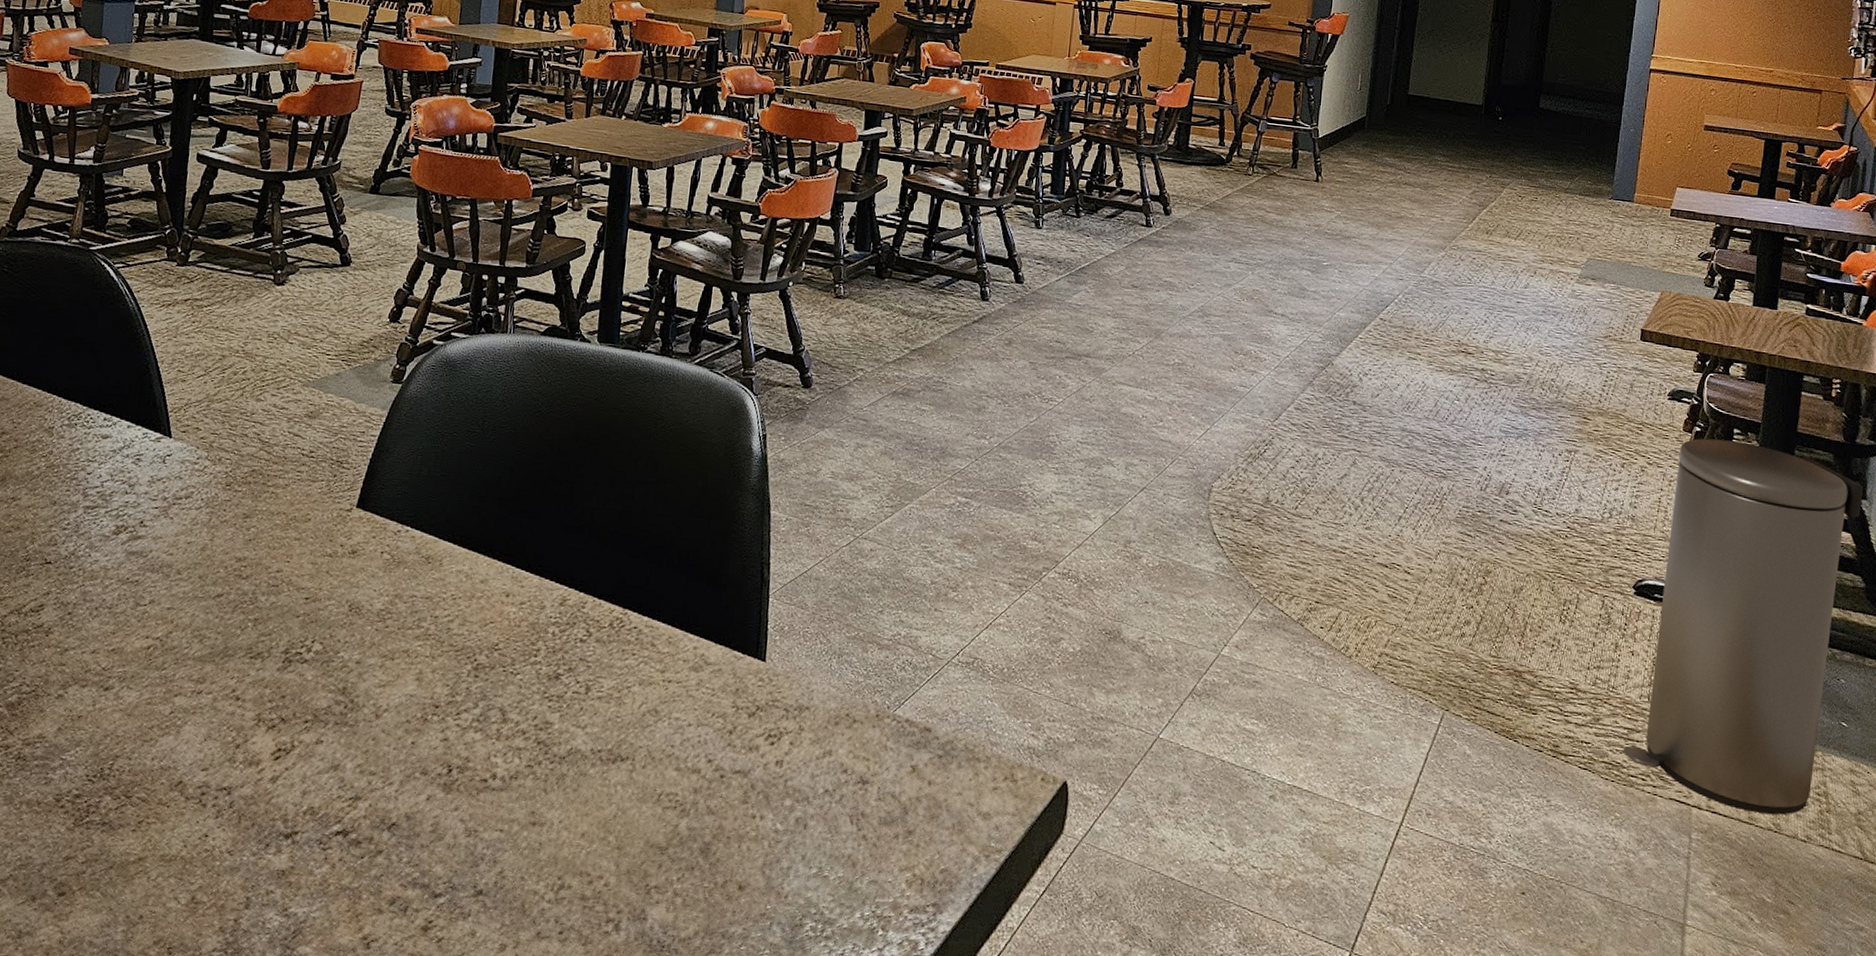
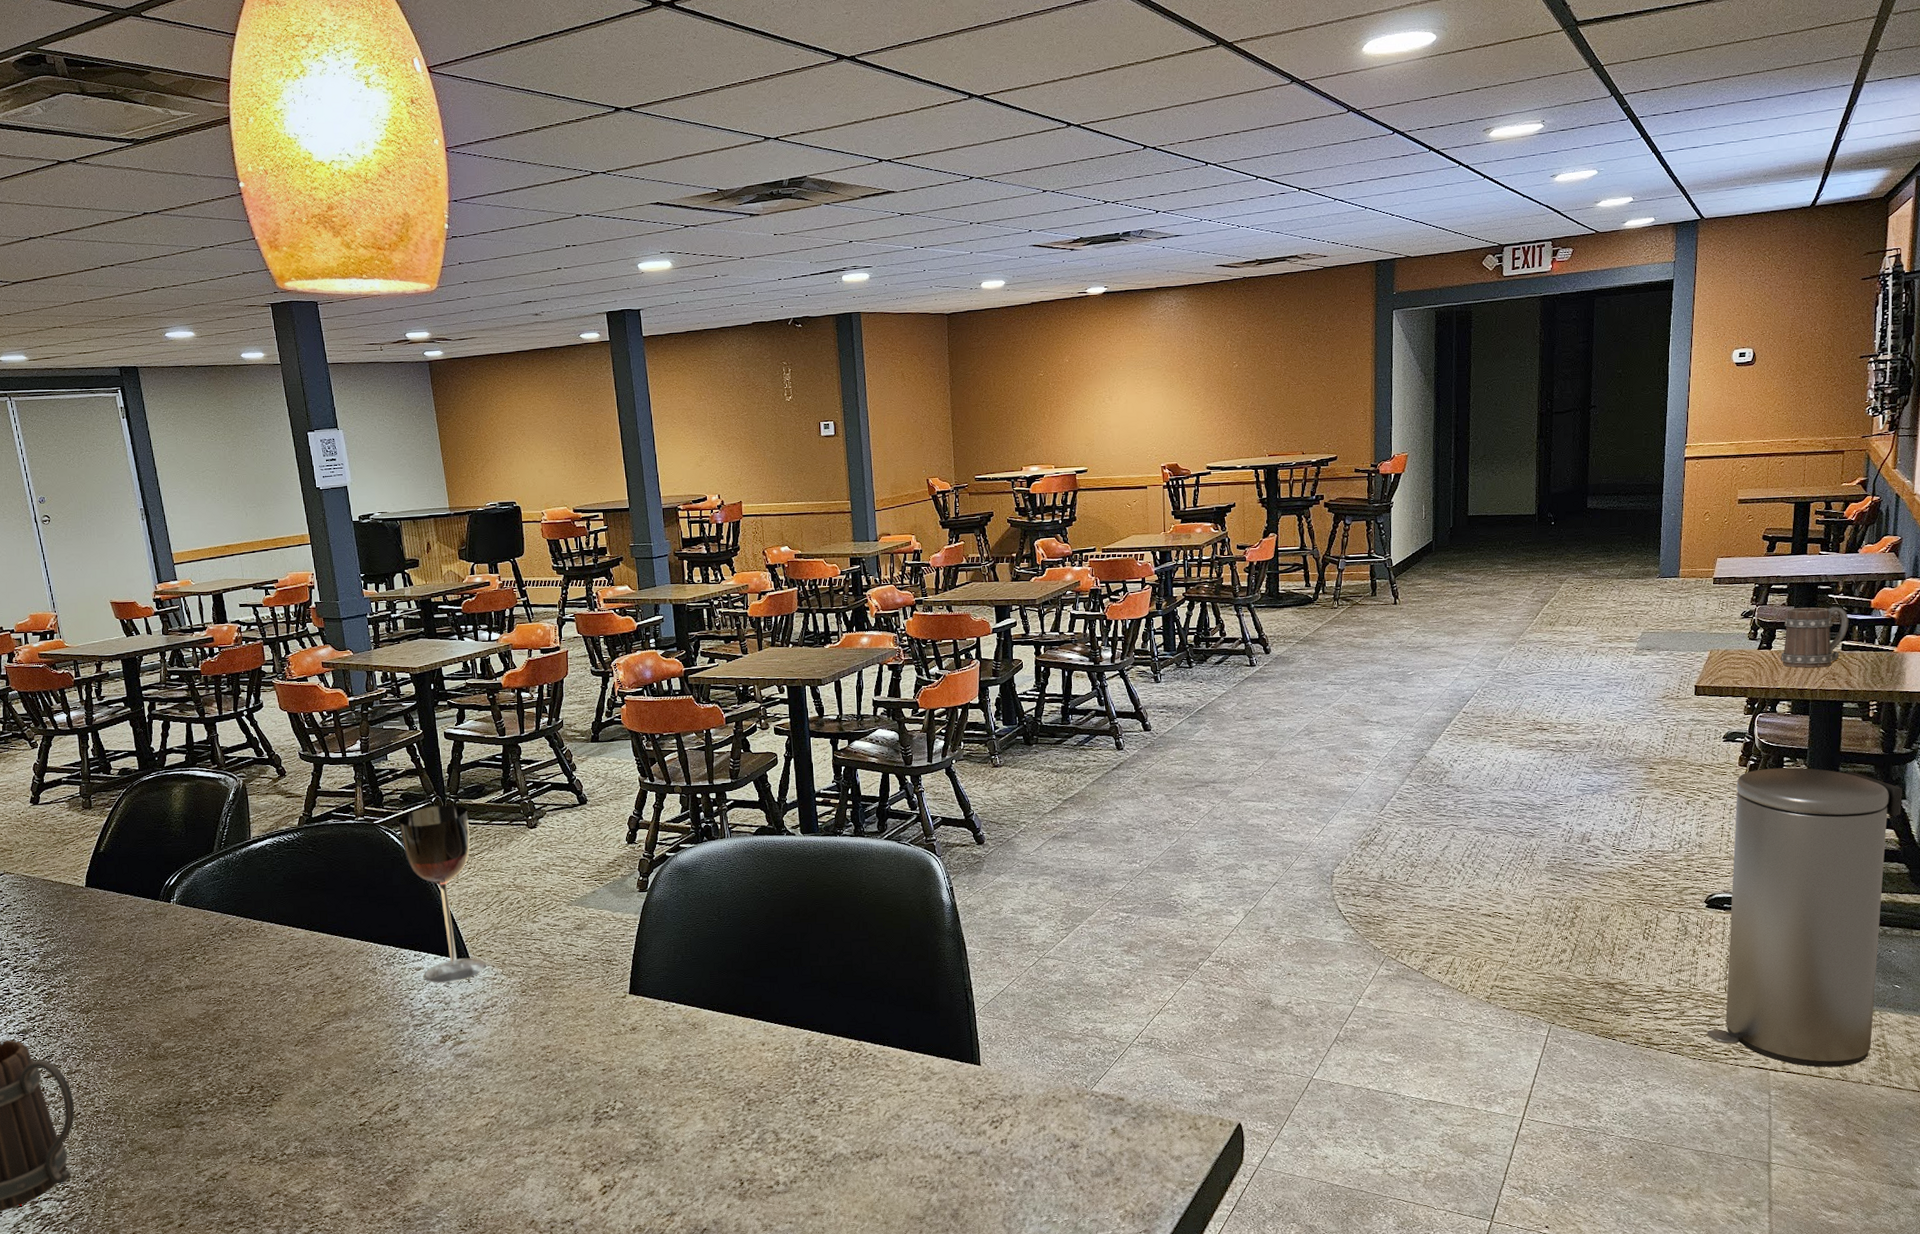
wineglass: none [109,239,206,460] -> present [398,804,487,983]
beer mug: none [1738,257,1816,332] -> present [1781,606,1849,669]

